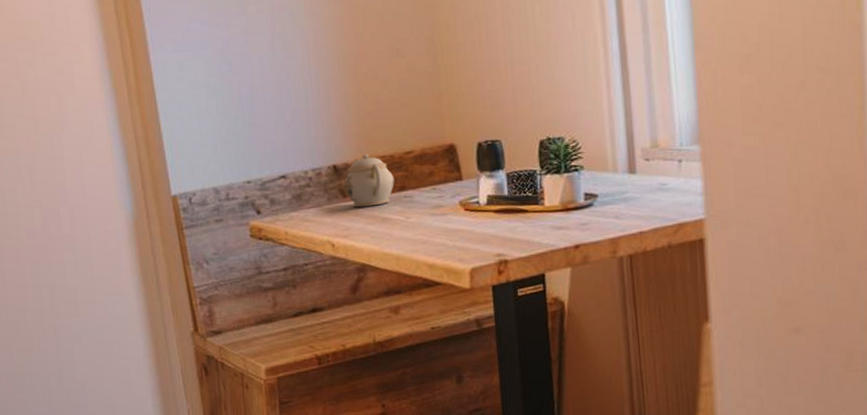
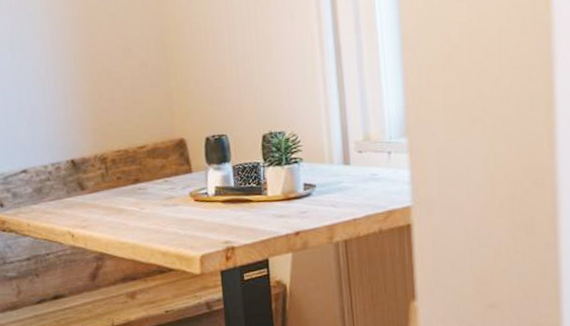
teapot: present [343,153,395,208] -> none [81,148,129,200]

